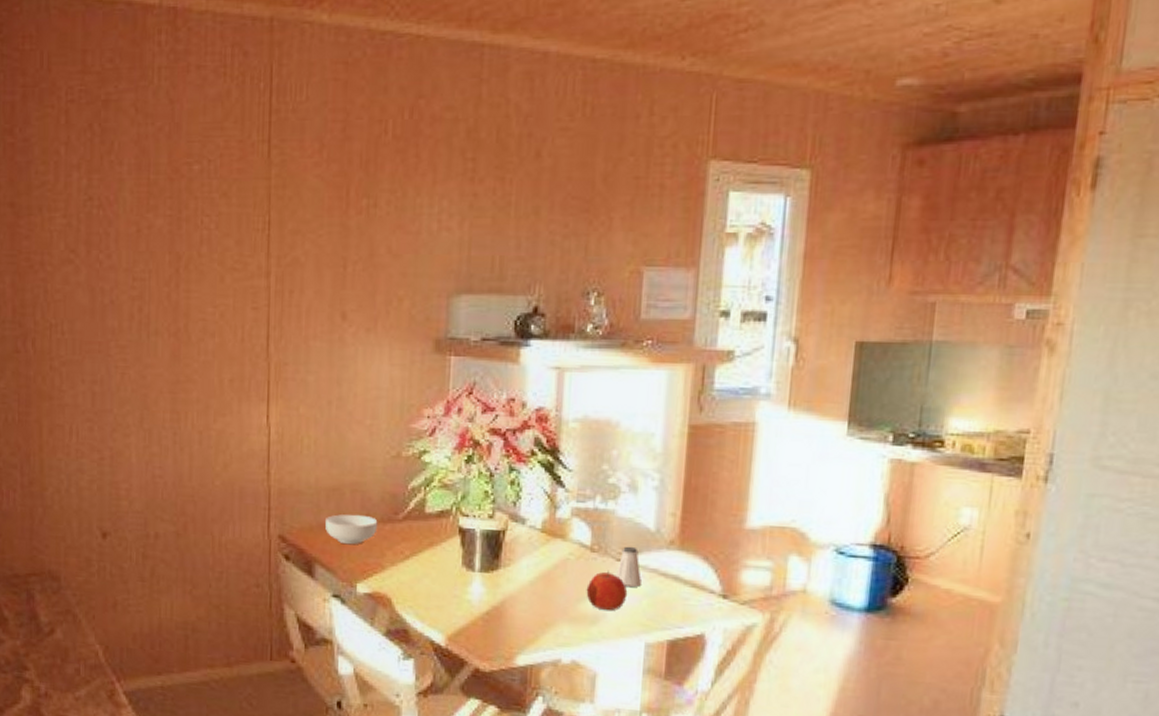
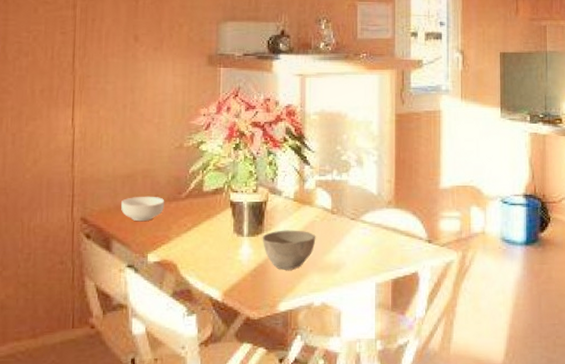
bowl: none [498,567,569,617] -> present [262,230,316,270]
apple: present [586,570,628,611] -> none [330,227,360,260]
saltshaker: present [615,546,641,588] -> none [350,207,370,240]

